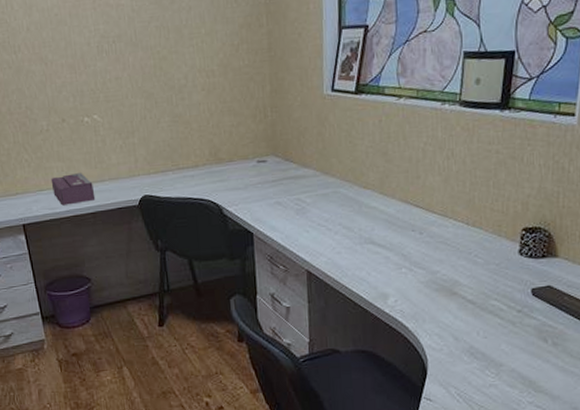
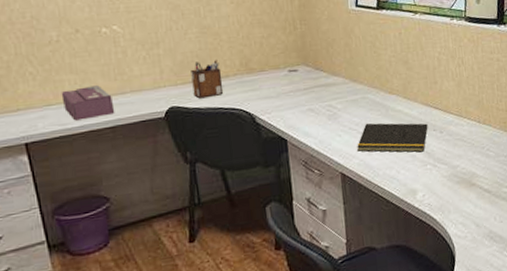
desk organizer: none [163,148,193,188] -> present [191,59,224,99]
notepad: none [325,219,406,254] -> present [357,123,428,153]

